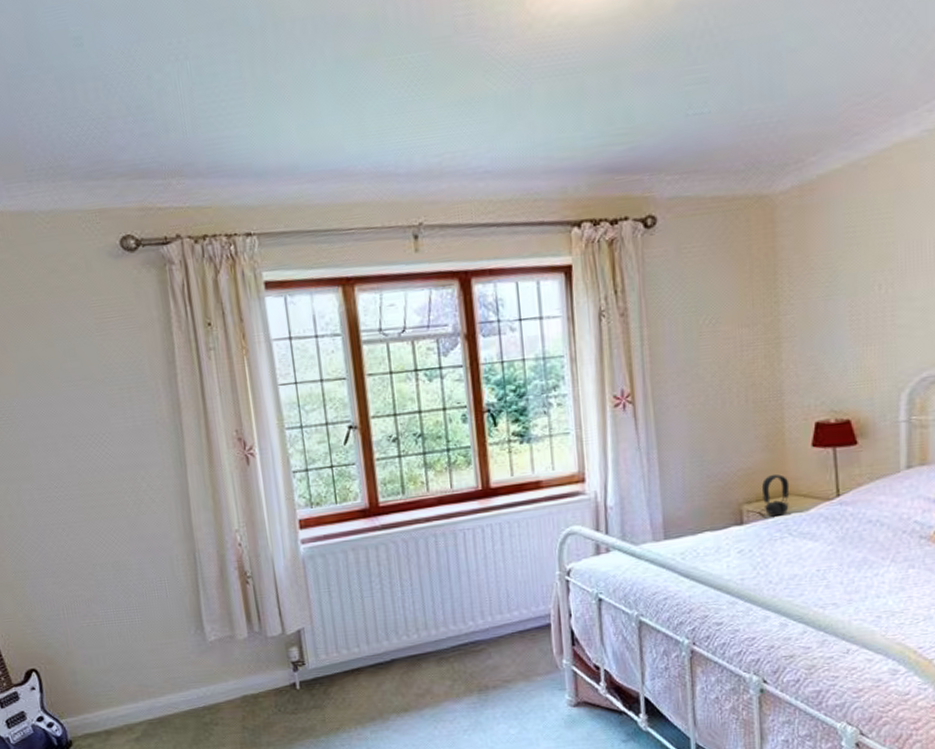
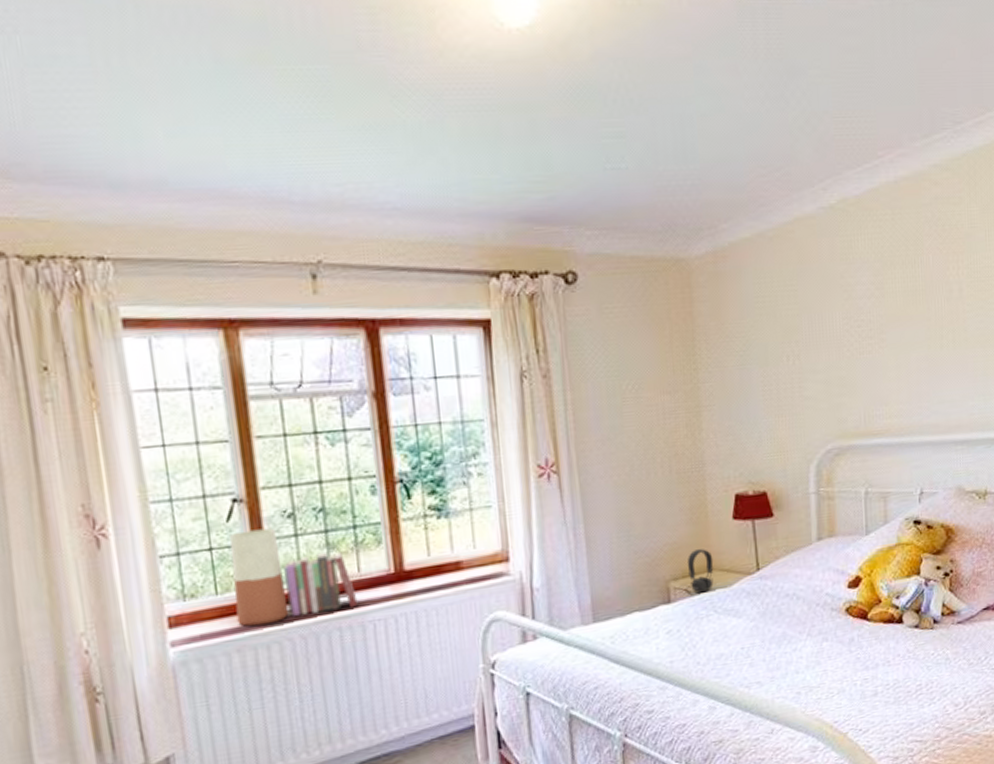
vase: none [347,450,394,531] -> present [230,528,289,627]
books: none [389,470,451,525] -> present [283,551,358,618]

